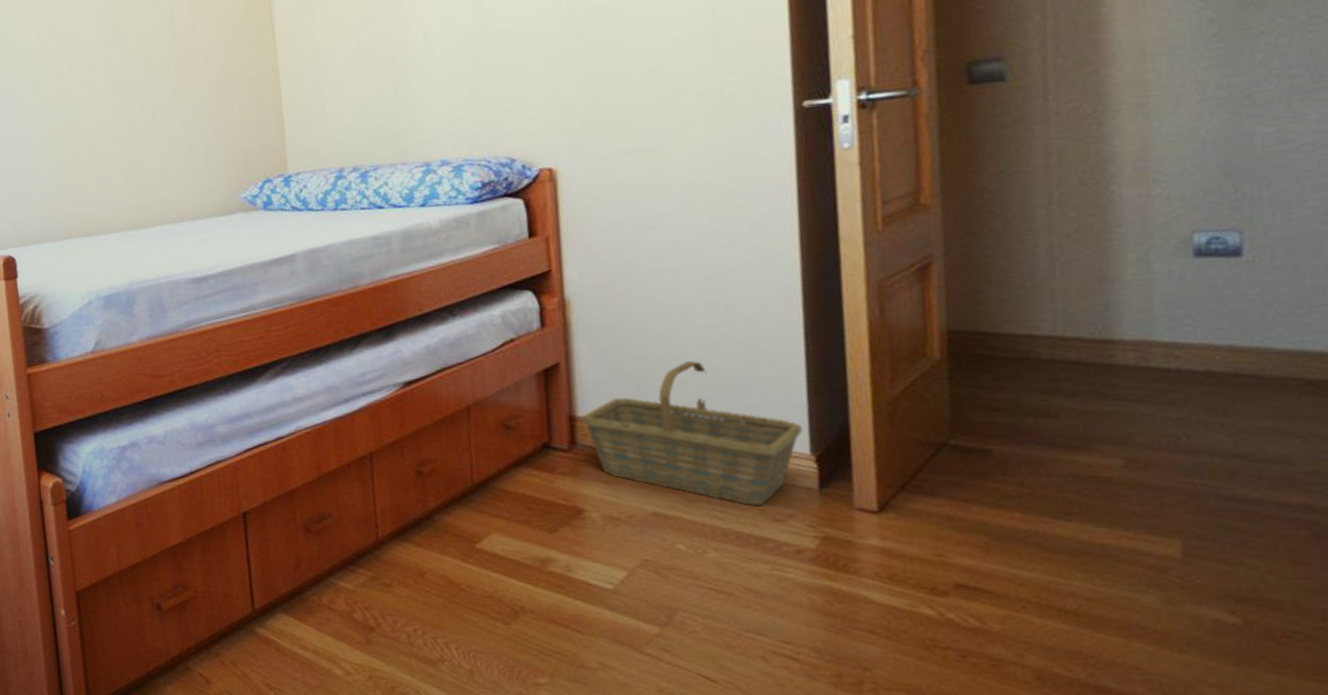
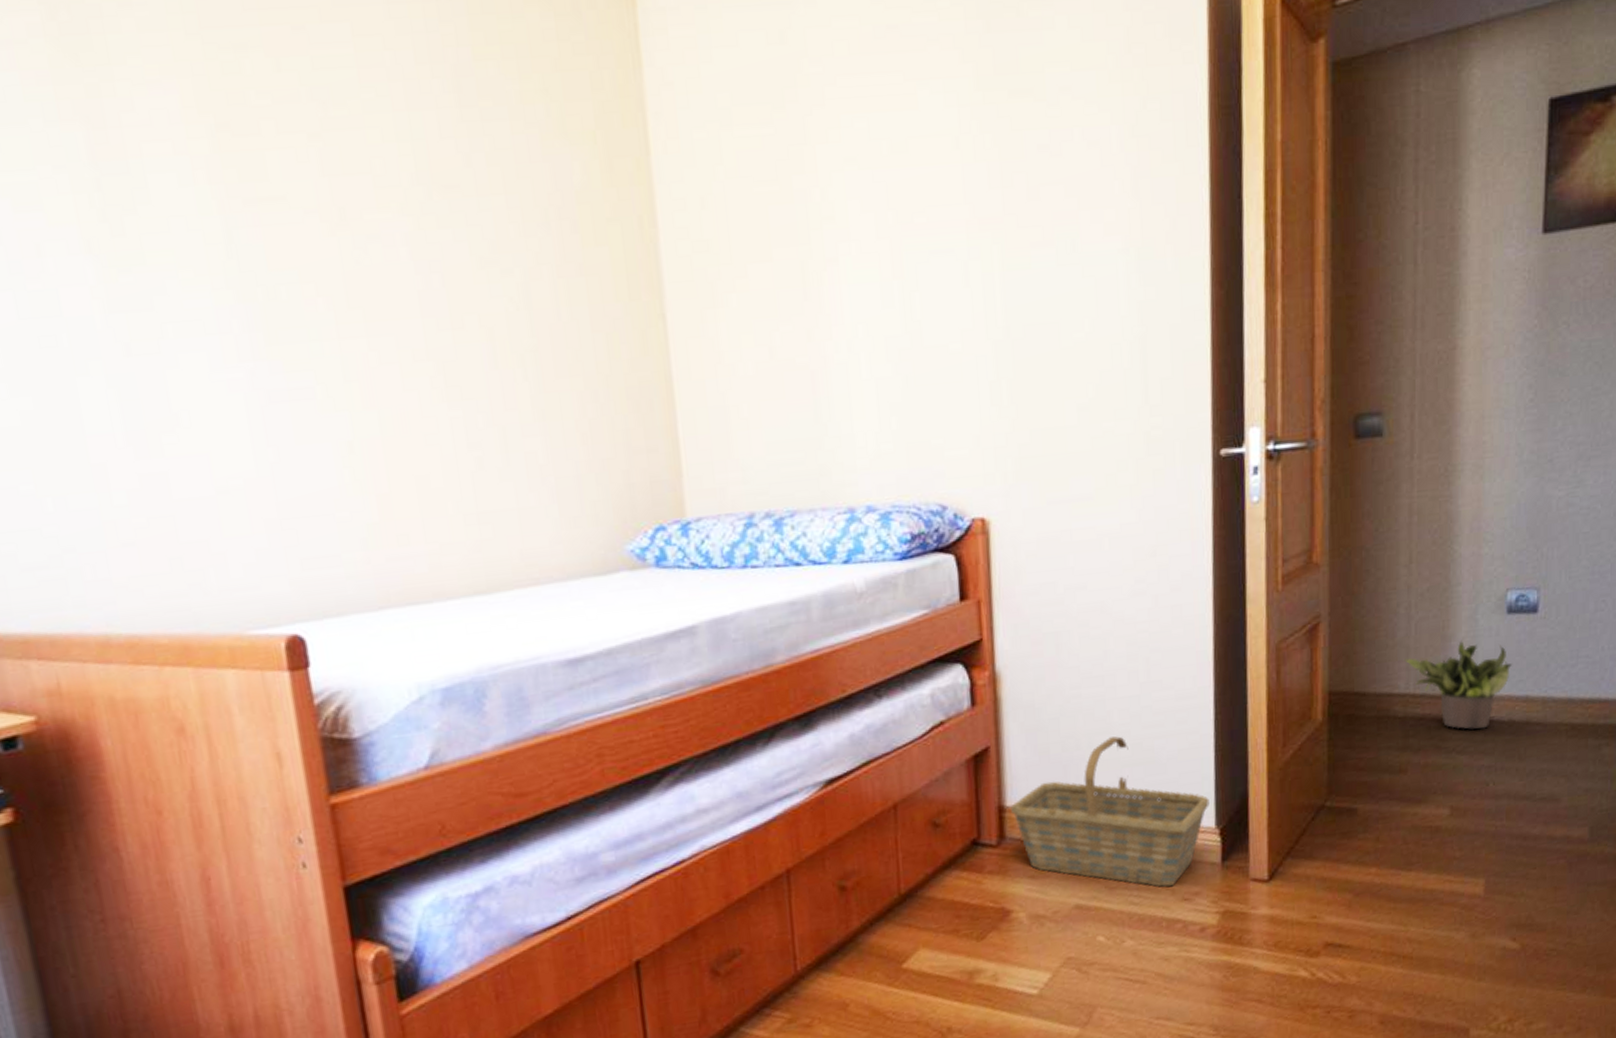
potted plant: none [1046,283,1208,378] -> present [1403,639,1513,730]

